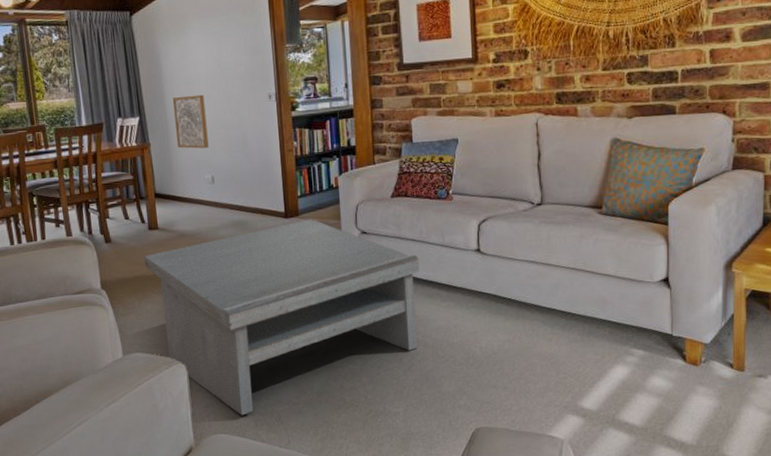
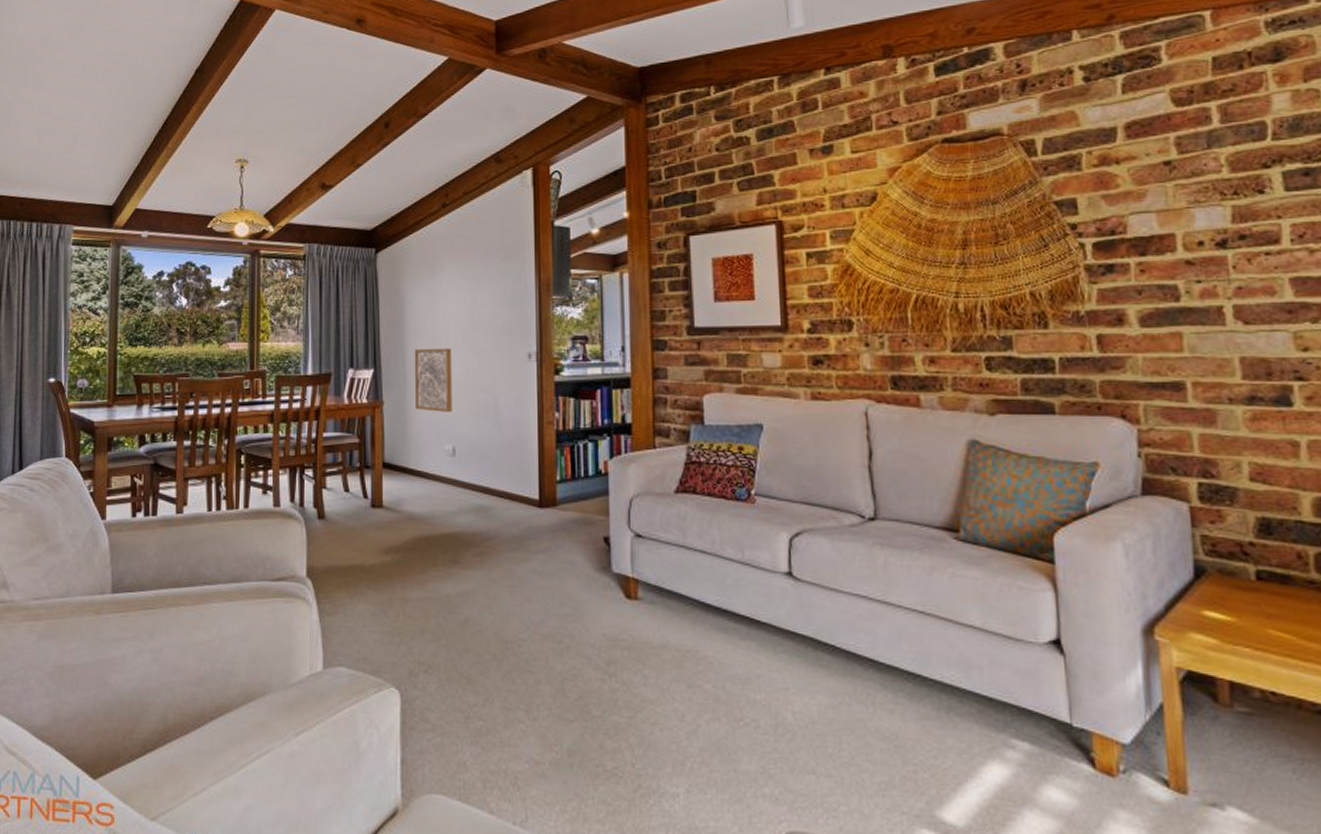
coffee table: present [144,219,419,416] -> none [363,511,710,771]

